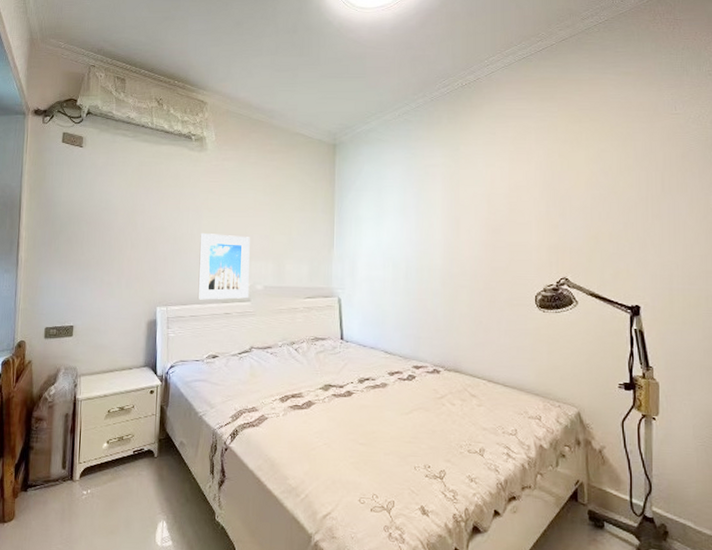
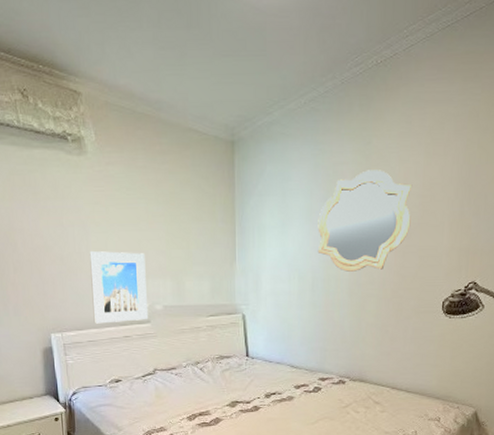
mirror: none [411,172,499,263] -> present [317,170,413,272]

